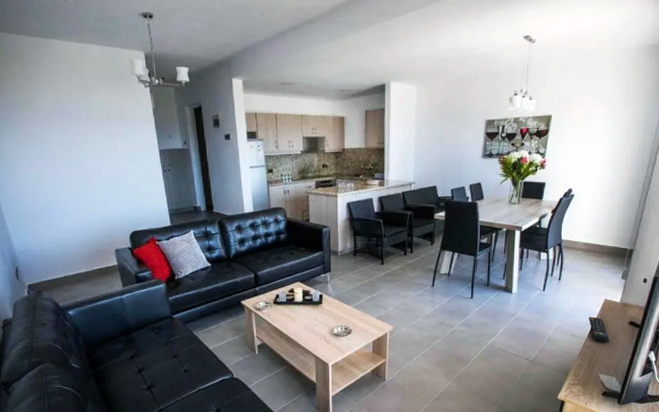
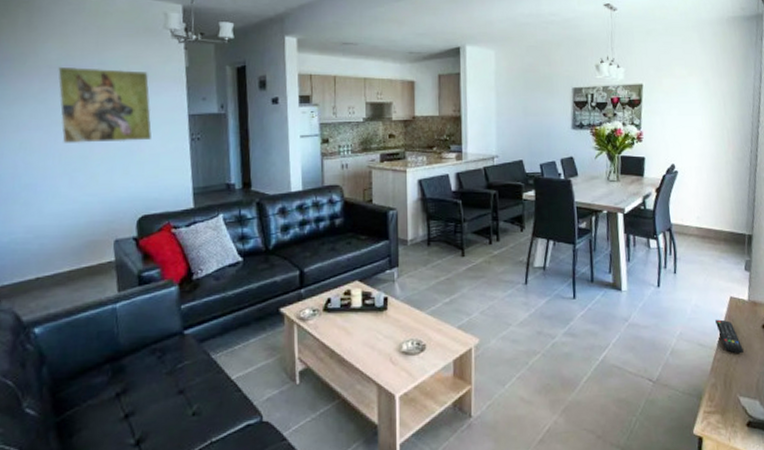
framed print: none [53,110,132,175] -> present [58,66,152,143]

